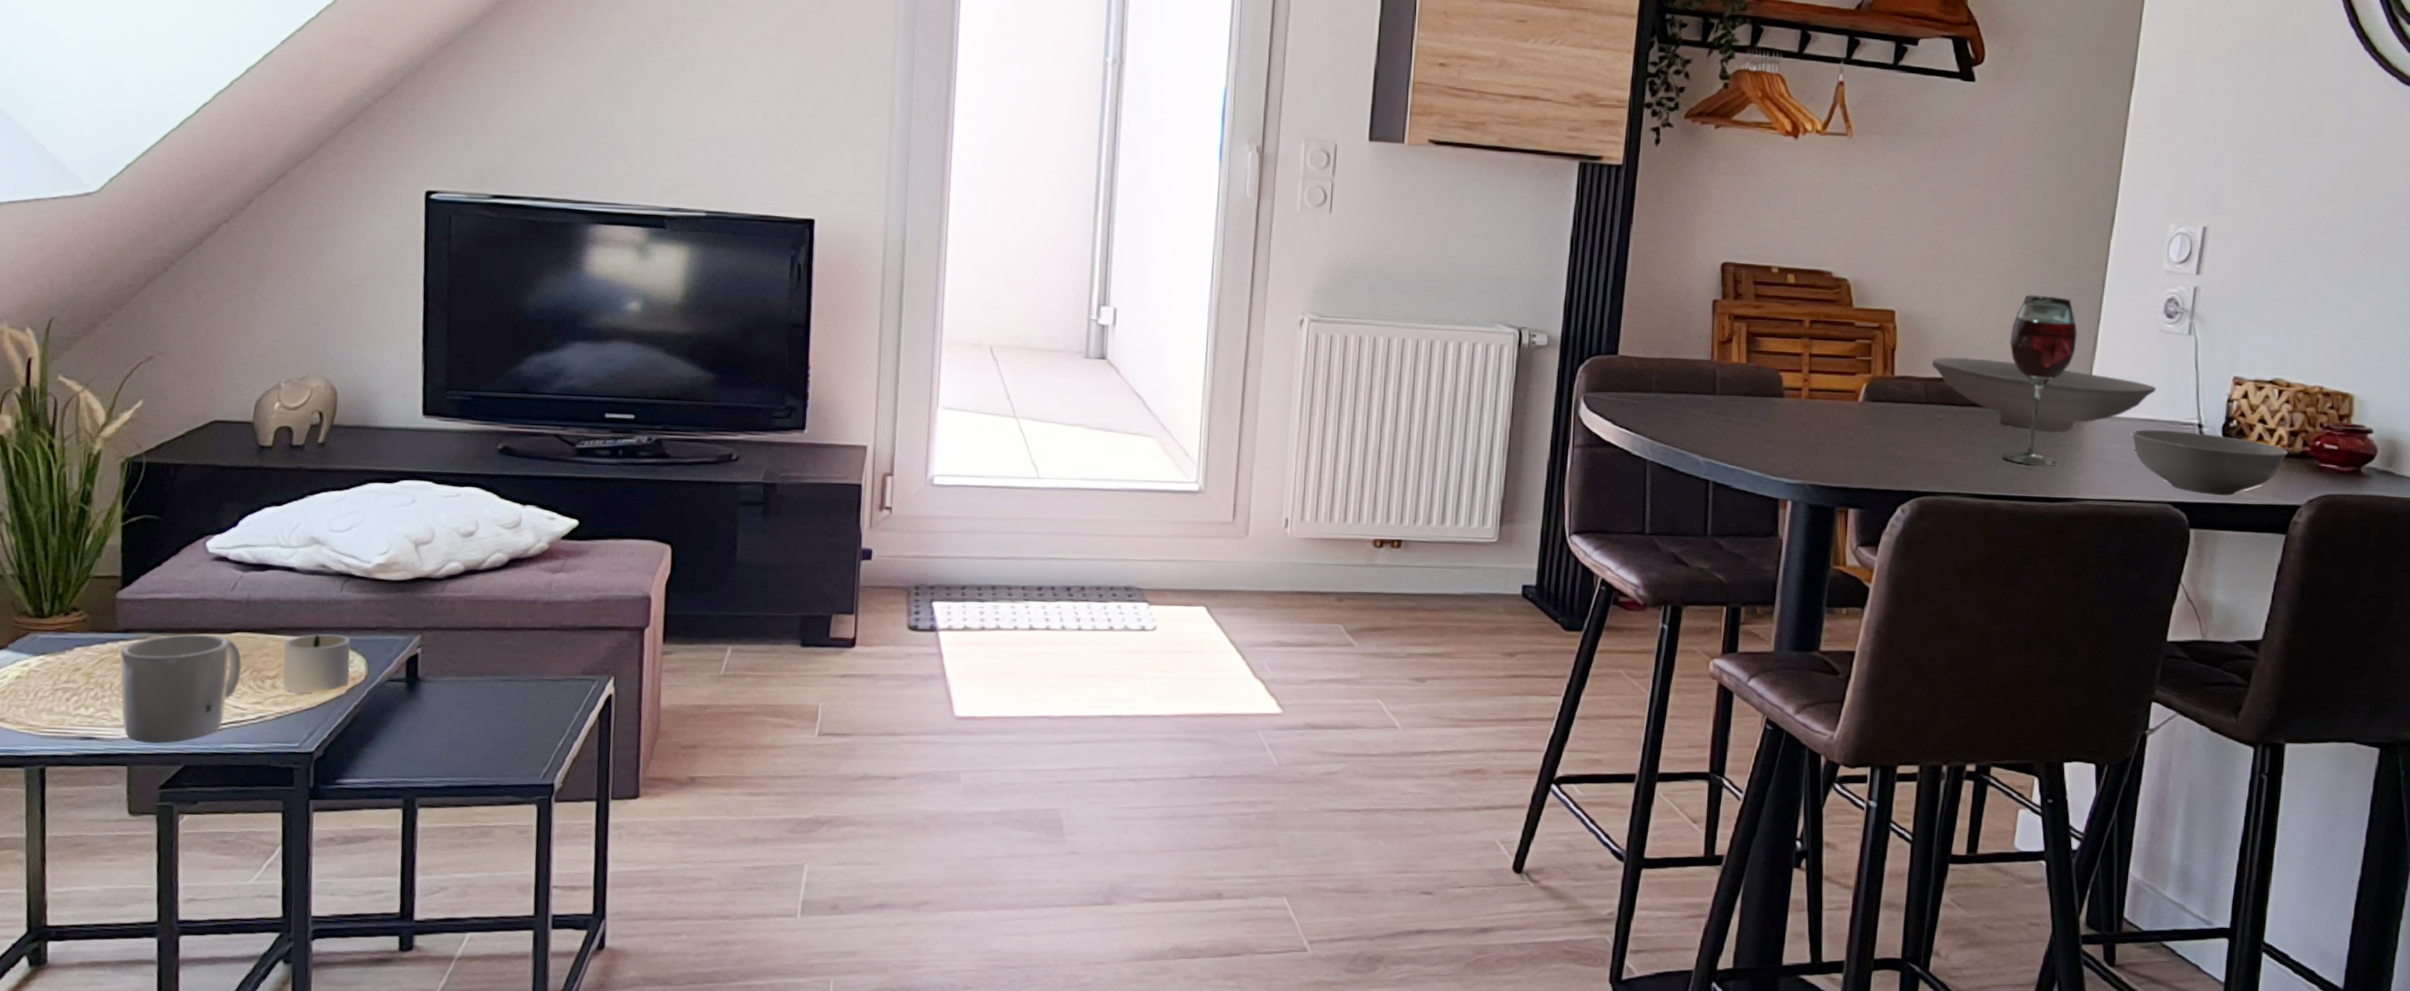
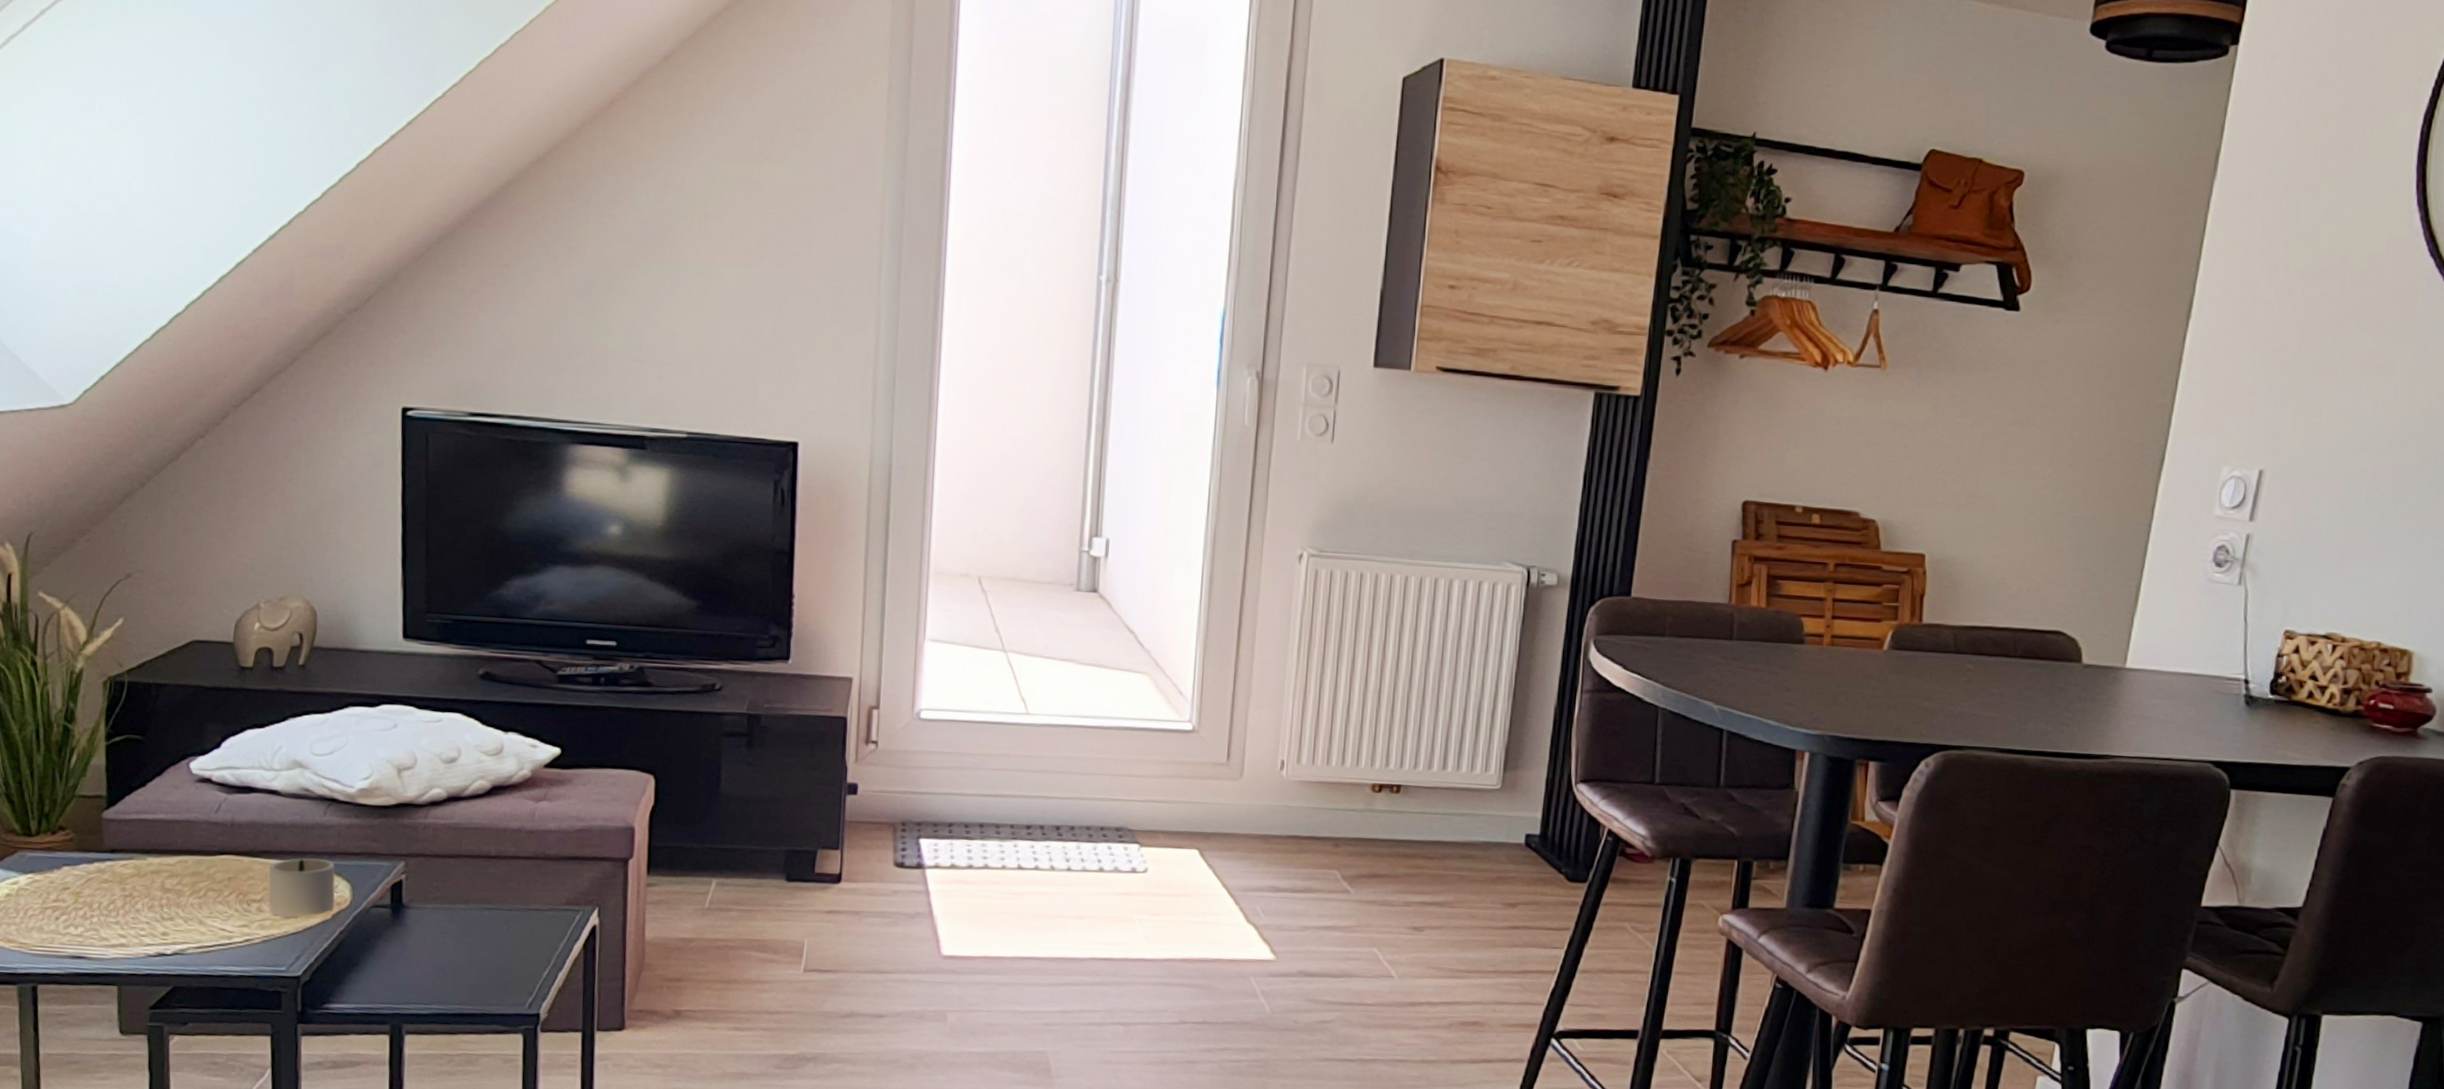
mug: present [119,634,242,744] -> none [107,855,228,965]
decorative bowl: present [1932,357,2157,433] -> none [1962,604,2202,687]
wineglass: present [2002,295,2078,466] -> none [2033,540,2120,721]
bowl: present [2132,429,2288,496] -> none [2173,684,2340,756]

